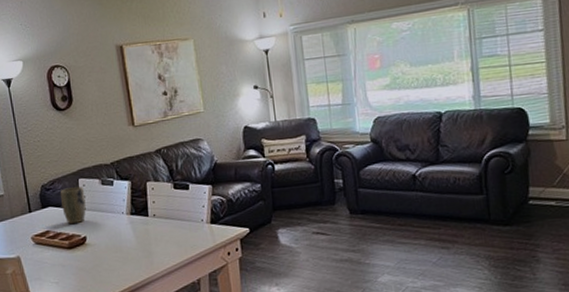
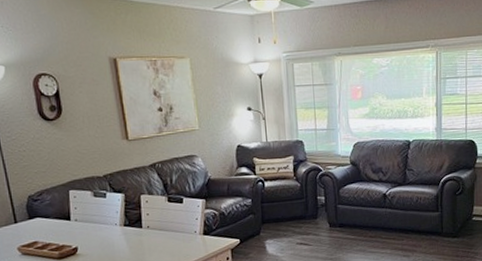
plant pot: present [60,186,86,225] -> none [48,198,78,236]

